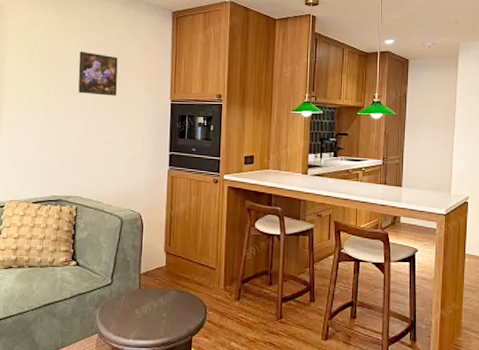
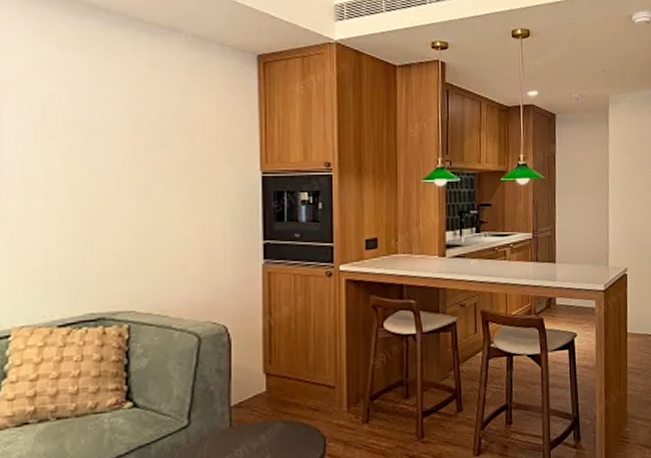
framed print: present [78,51,118,96] -> none [121,108,183,169]

